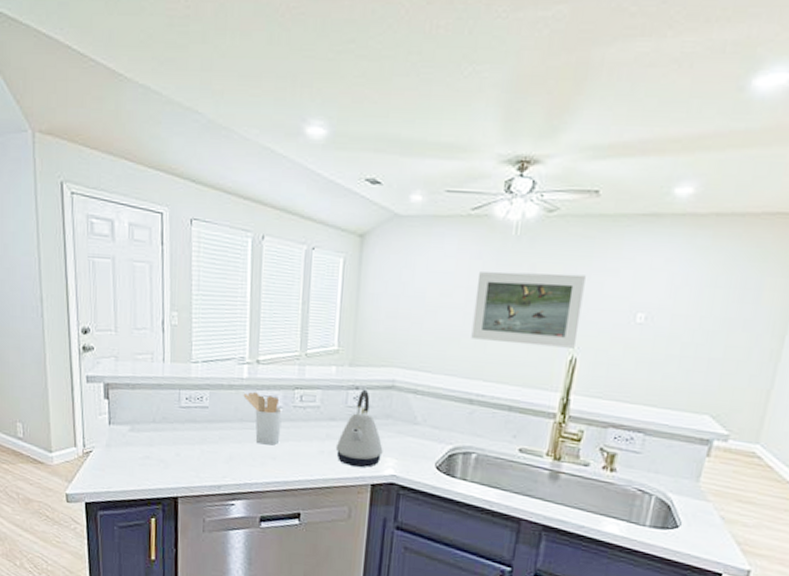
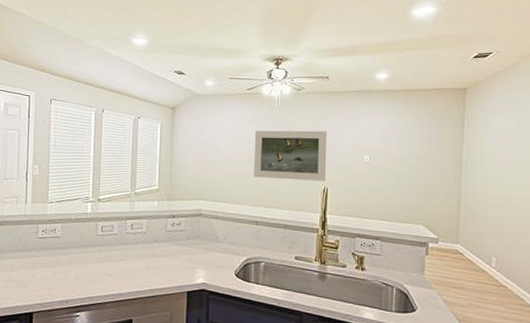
utensil holder: present [243,391,283,445] -> none [87,223,118,265]
kettle: present [335,389,383,468] -> none [159,217,195,279]

